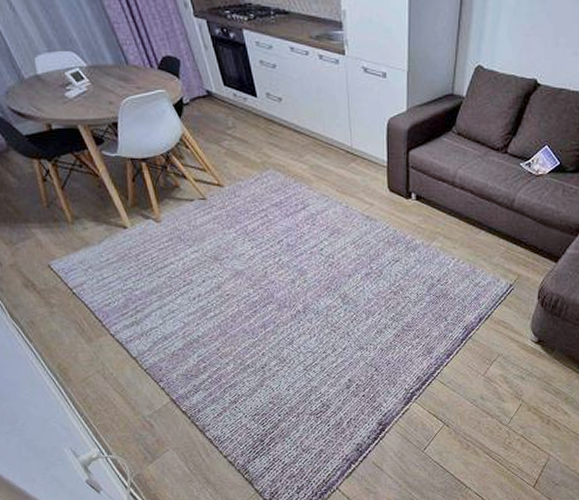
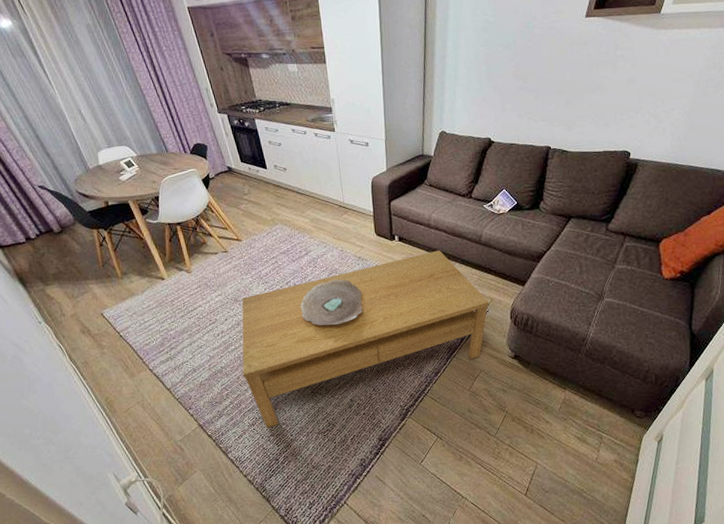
coffee table: none [223,214,516,406] -> present [242,250,490,428]
decorative bowl: none [294,241,368,295] -> present [300,279,363,326]

